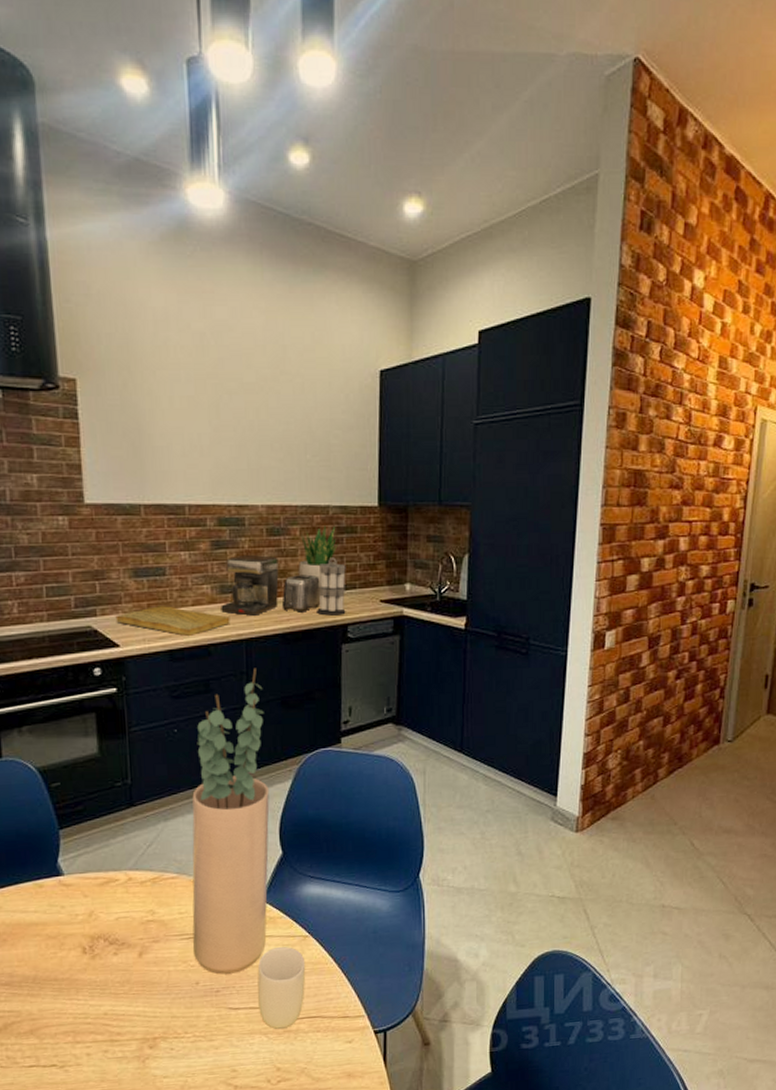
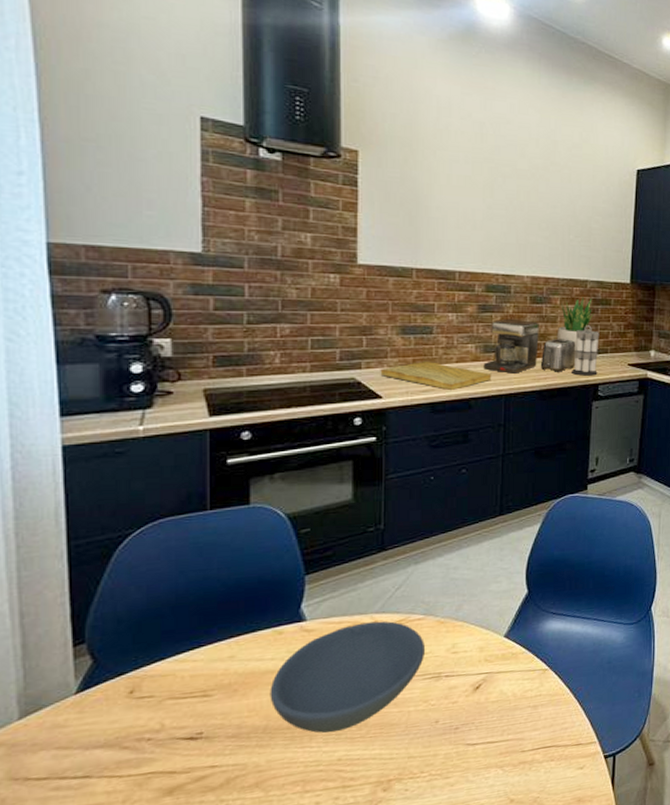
bowl: none [35,878,182,987] -> present [270,621,426,733]
vase: present [192,668,270,974] -> none [436,420,518,712]
cup: present [257,946,306,1030] -> none [495,680,544,762]

